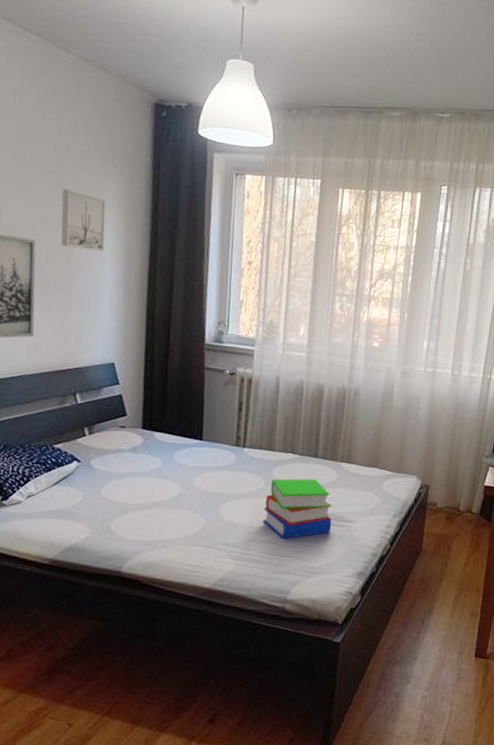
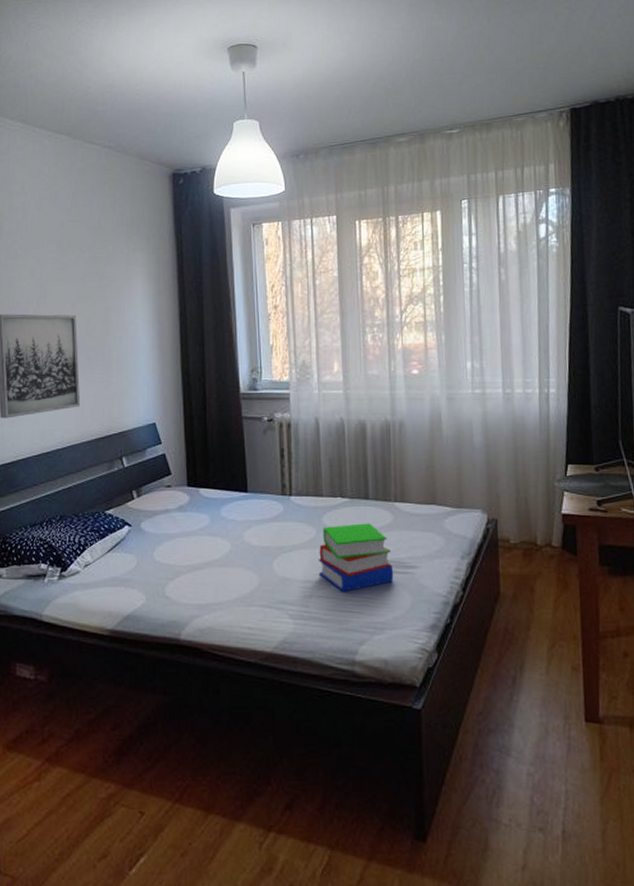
wall art: present [60,188,106,252] -> none [97,264,138,318]

